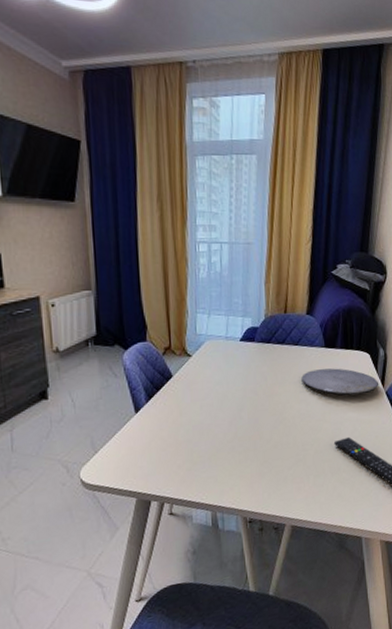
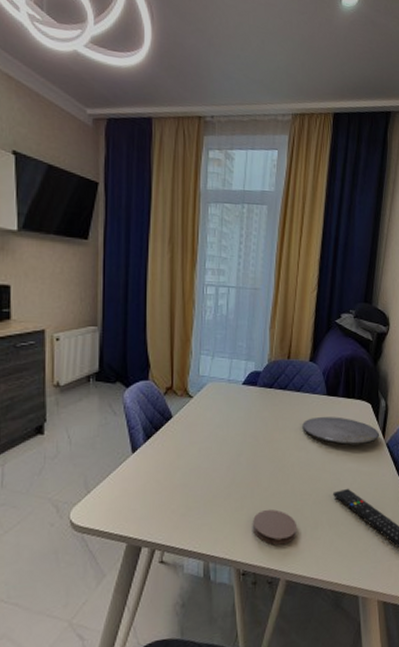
coaster: none [256,460,301,494] -> present [252,509,298,545]

